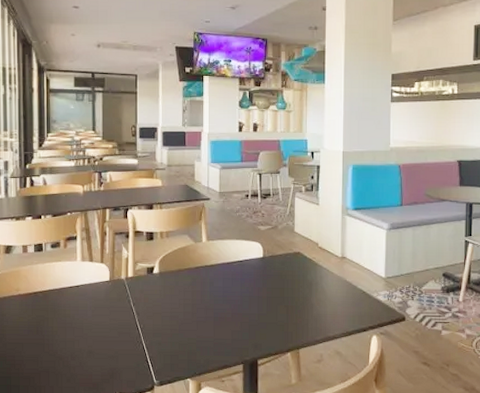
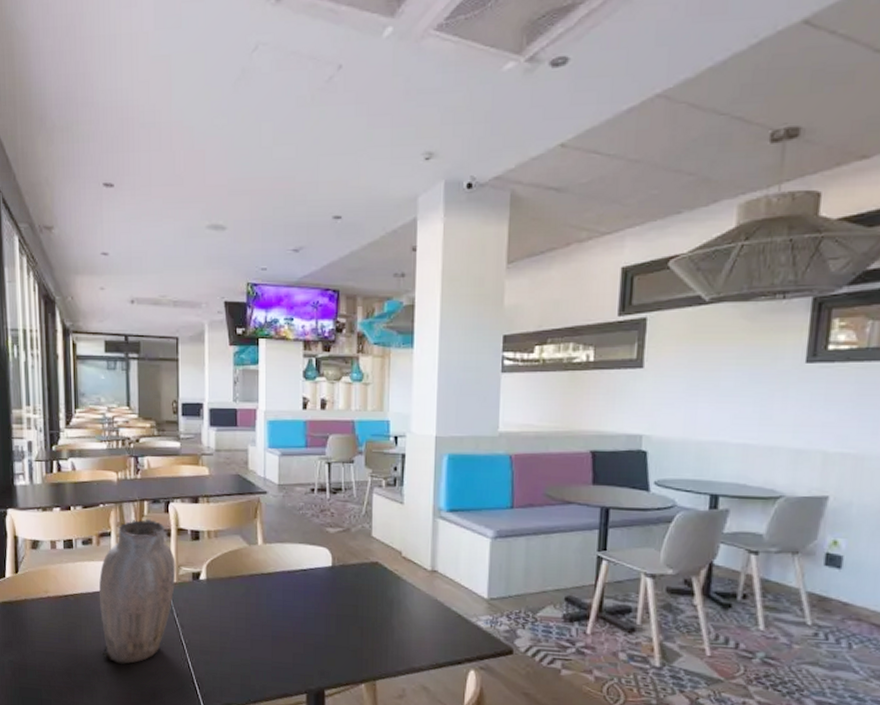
vase: none [65,223,133,349] -> present [98,518,176,664]

